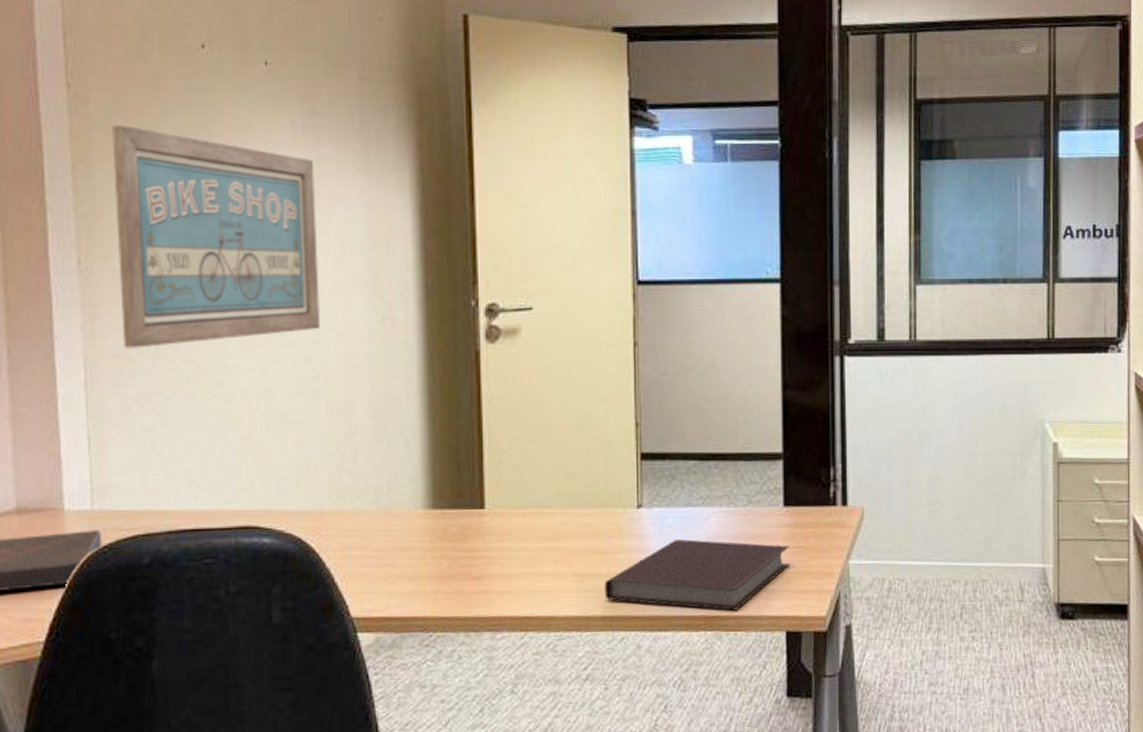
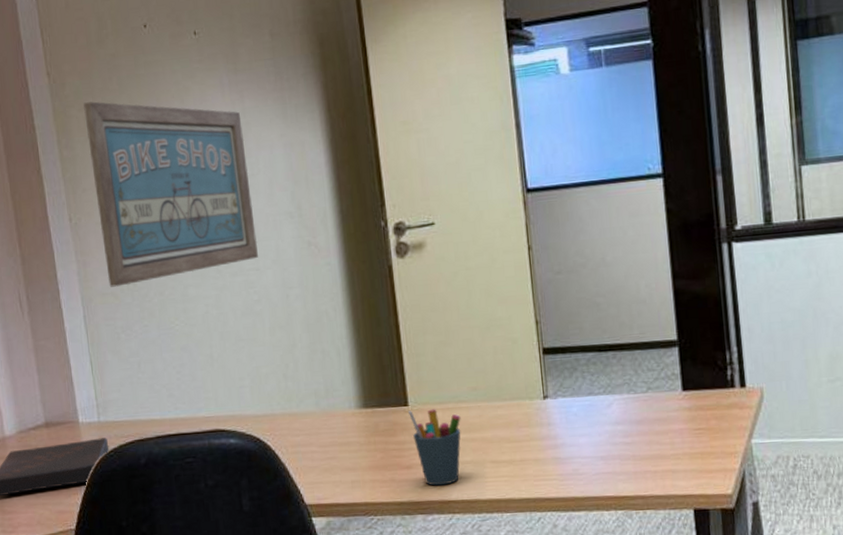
pen holder: none [483,513,544,600] -> present [407,409,461,486]
notebook: present [604,539,789,611] -> none [519,425,692,491]

